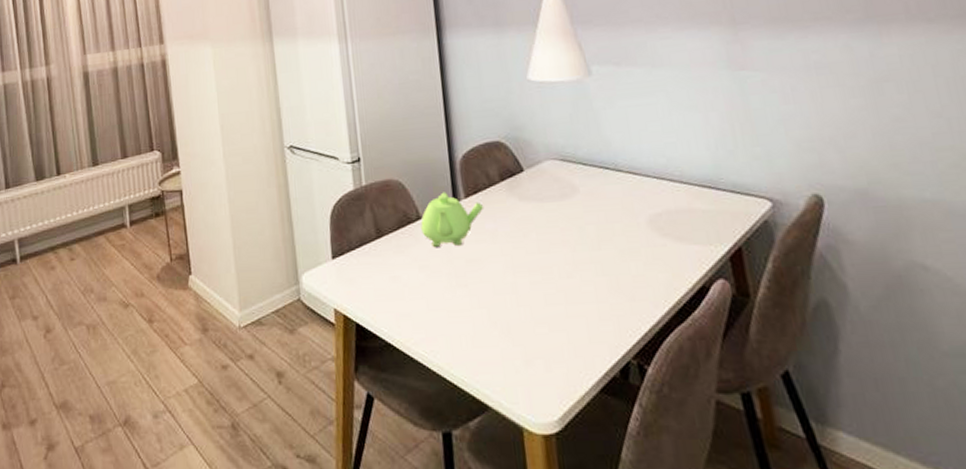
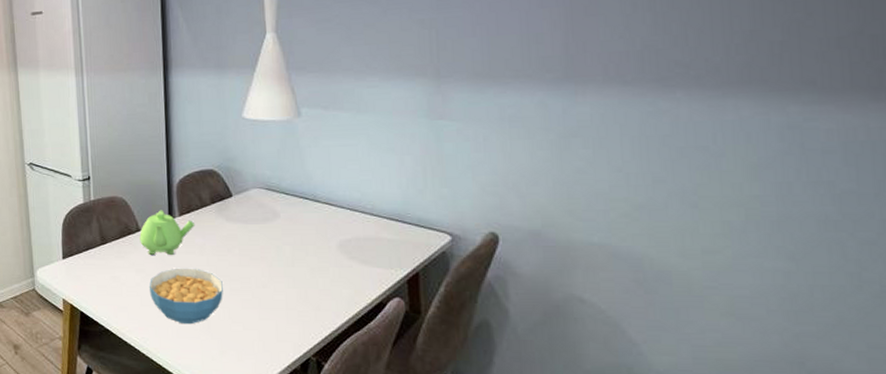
cereal bowl: none [435,259,523,330] -> present [149,268,223,325]

